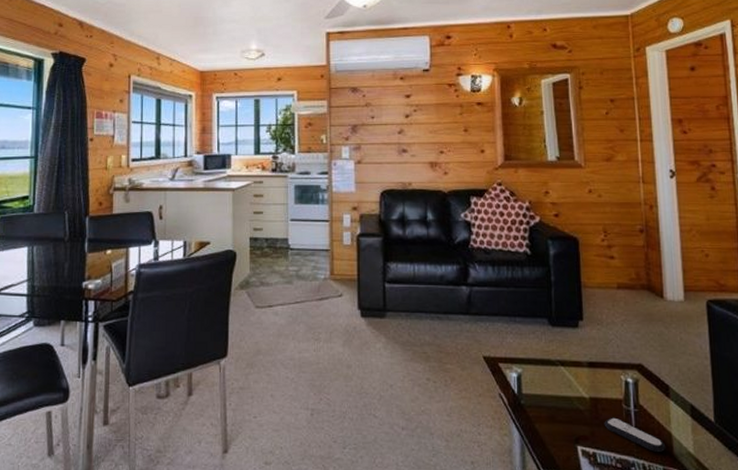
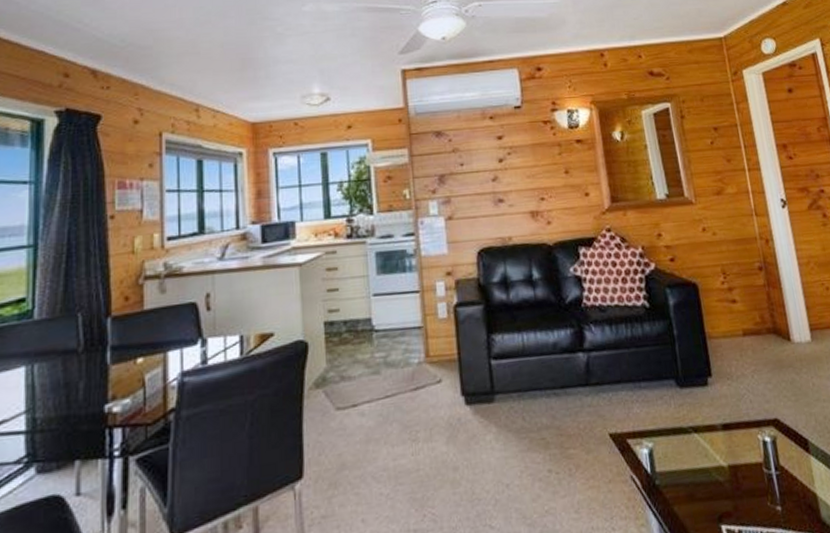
remote control: present [604,417,666,453] -> none [746,484,813,519]

